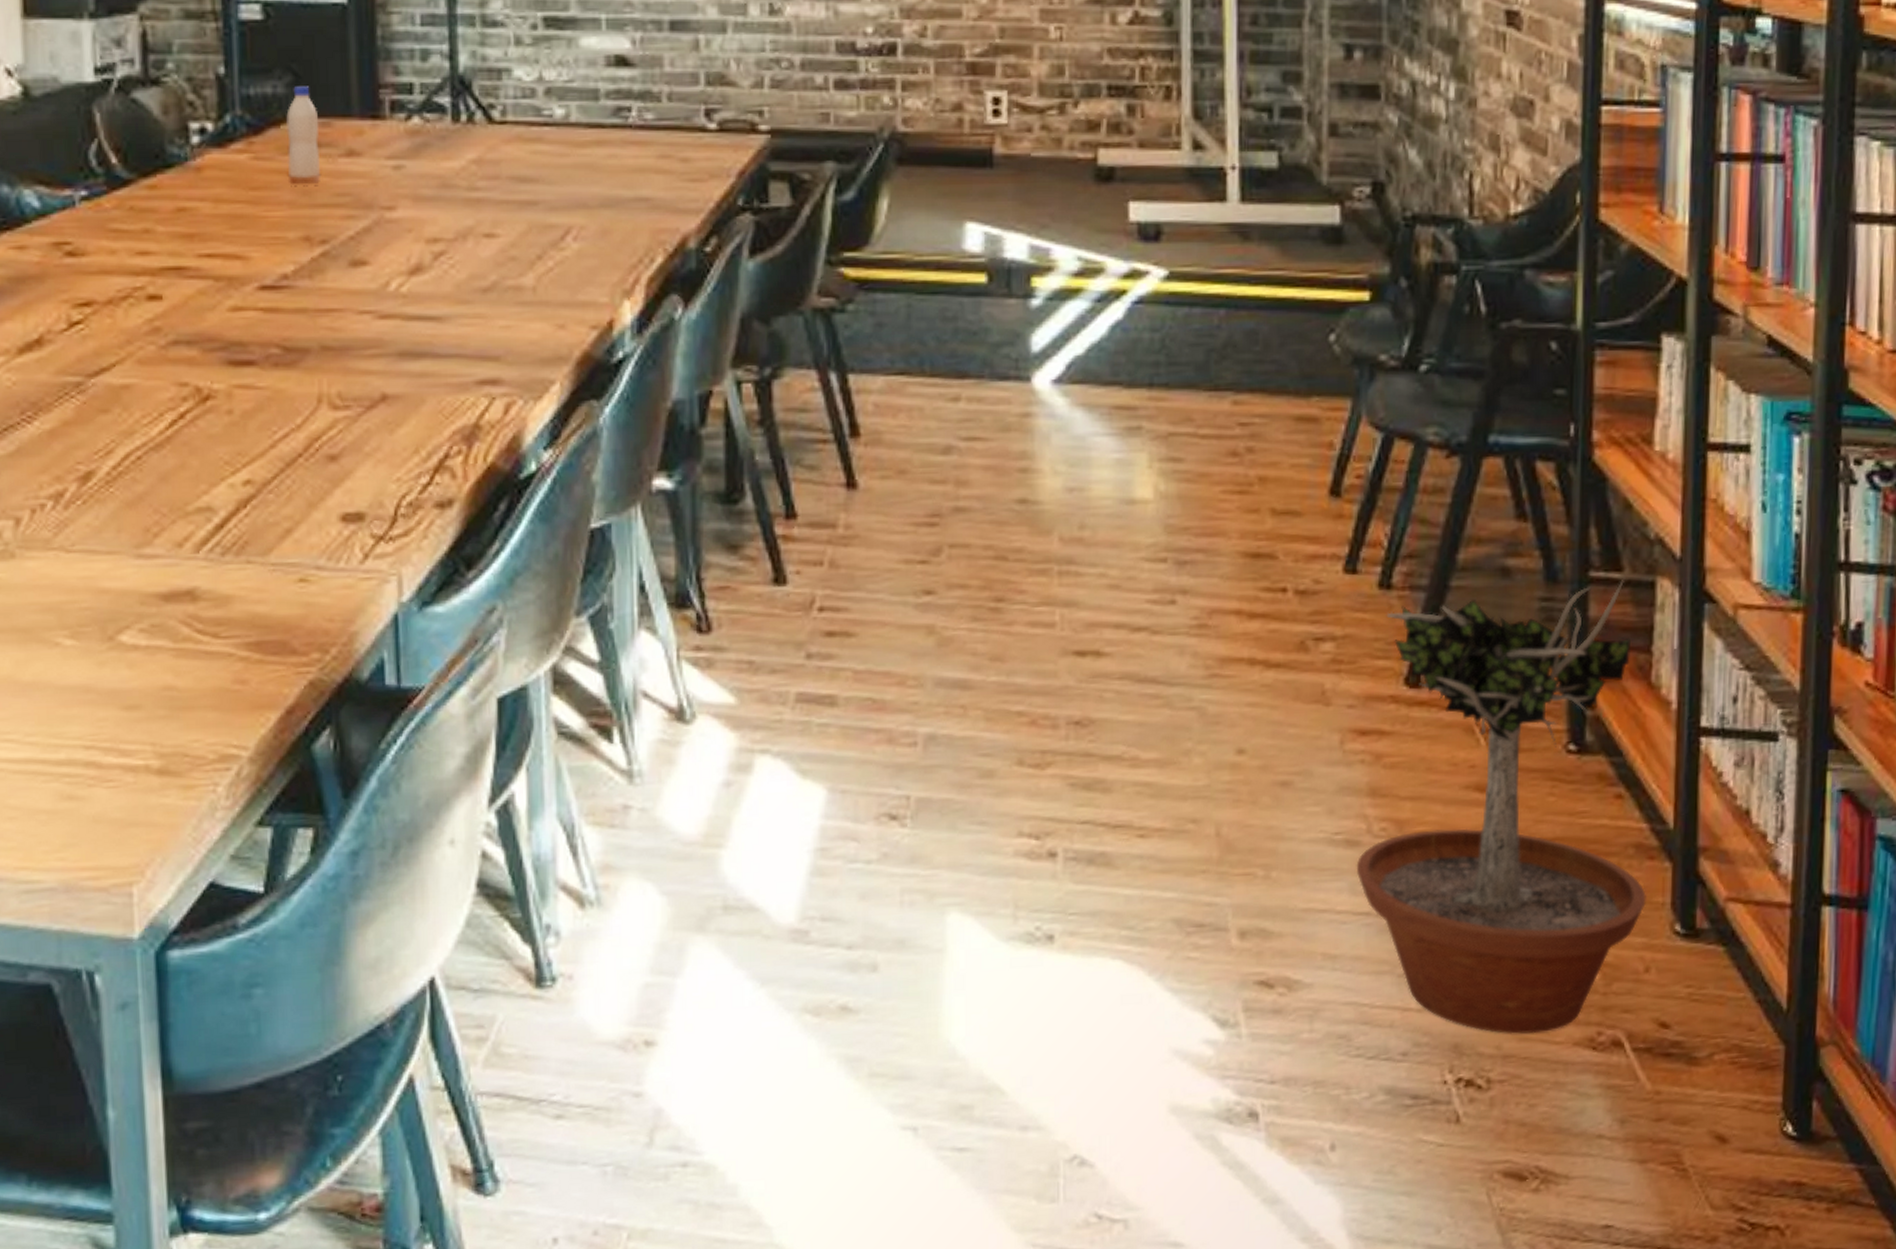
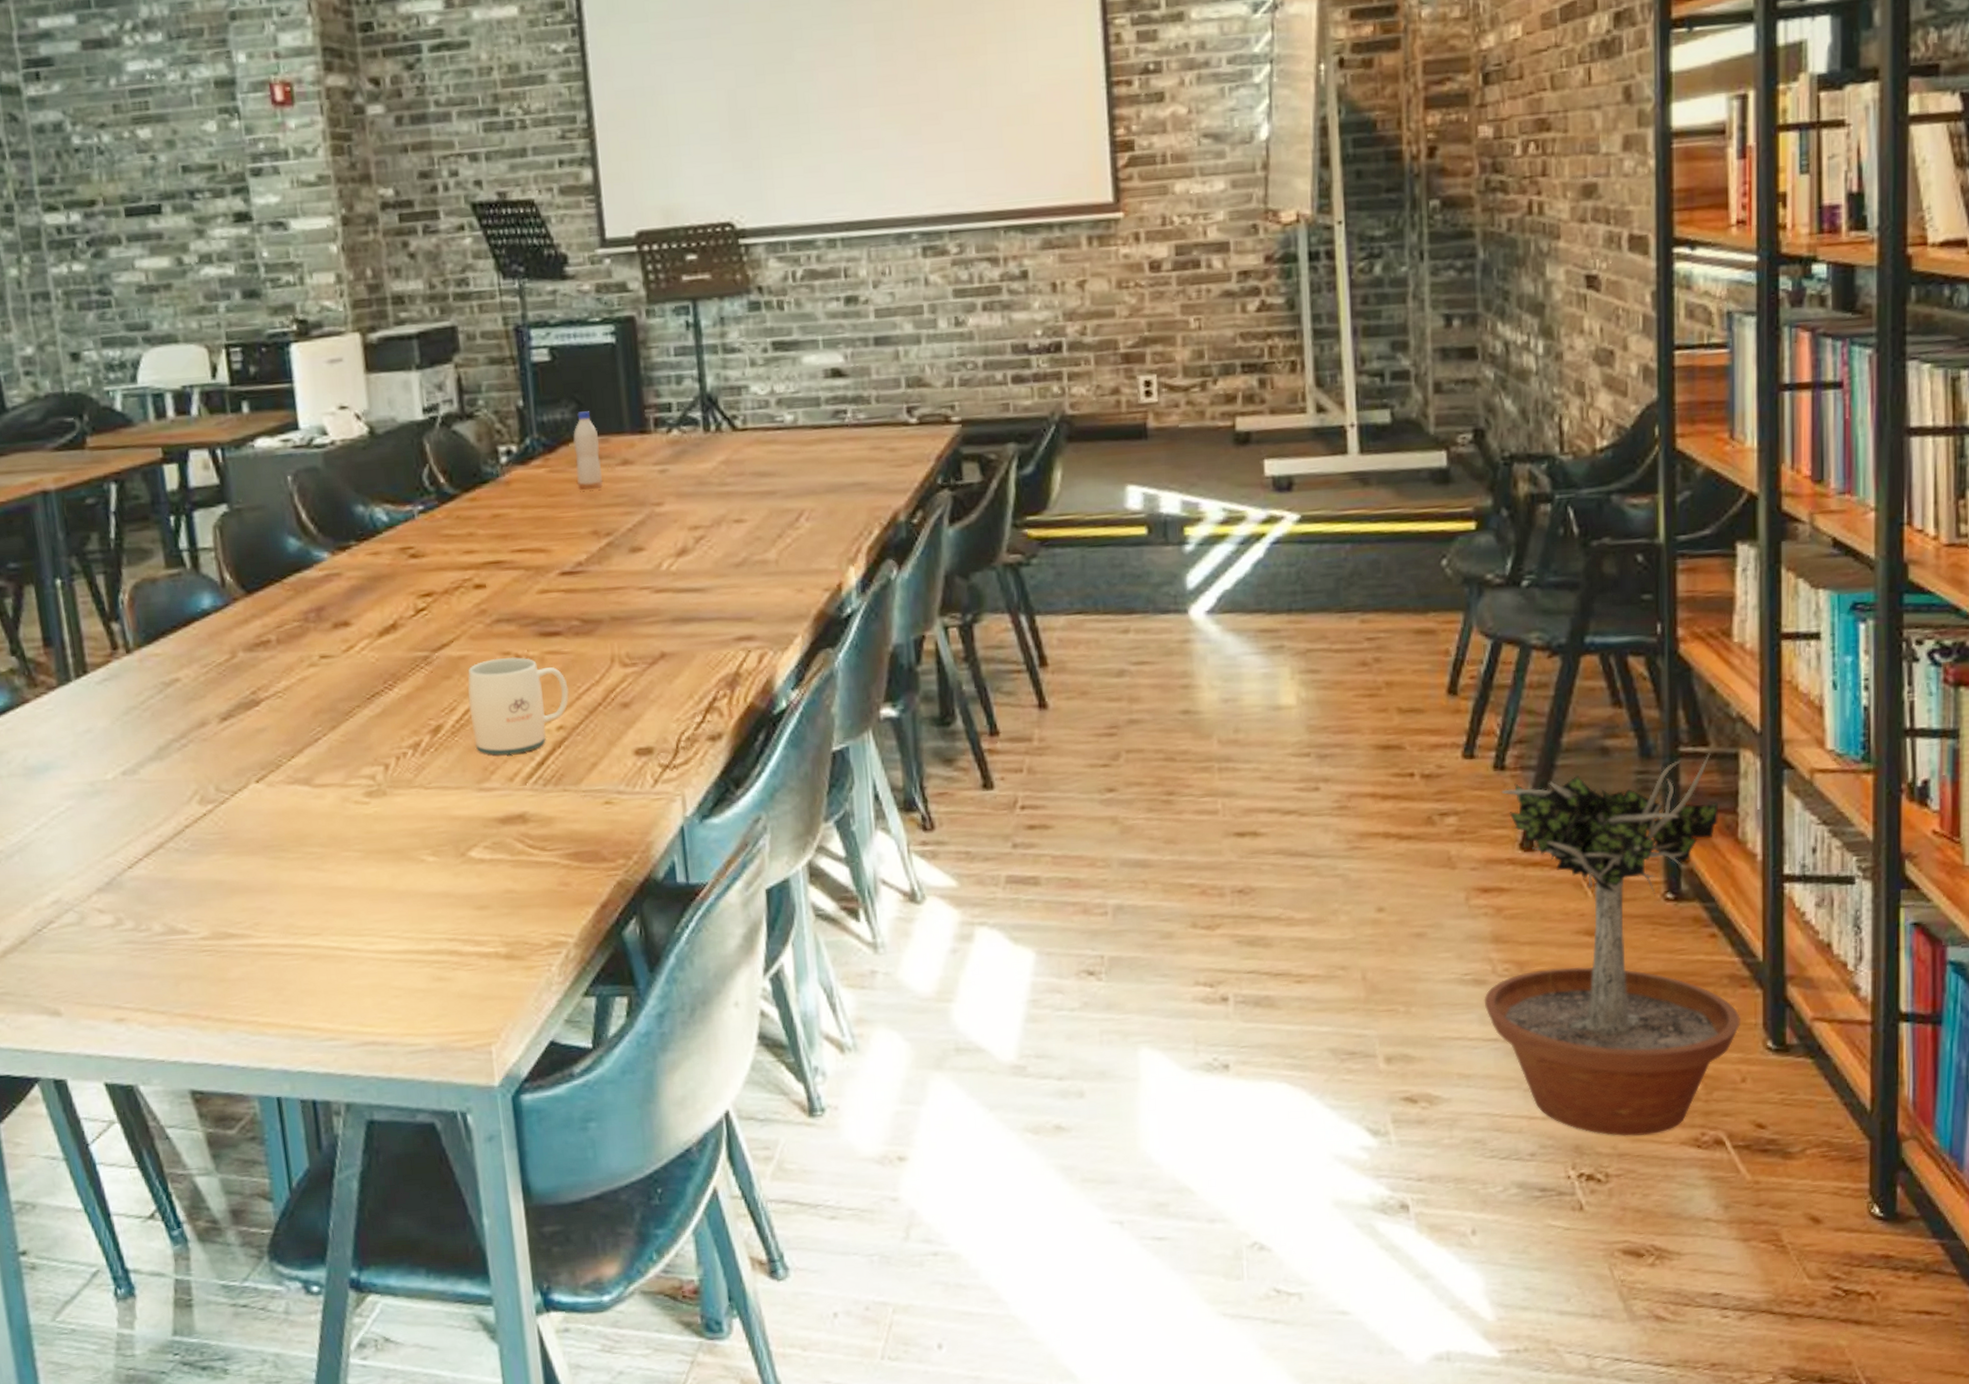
mug: none [129,389,261,514] -> present [467,656,569,755]

